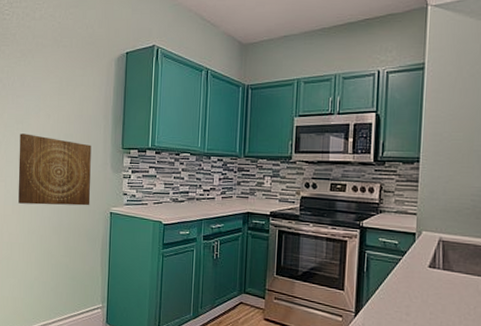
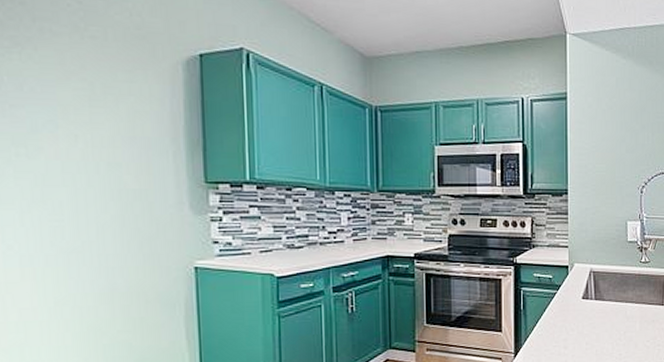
wall art: present [18,133,92,206] -> none [22,161,161,264]

